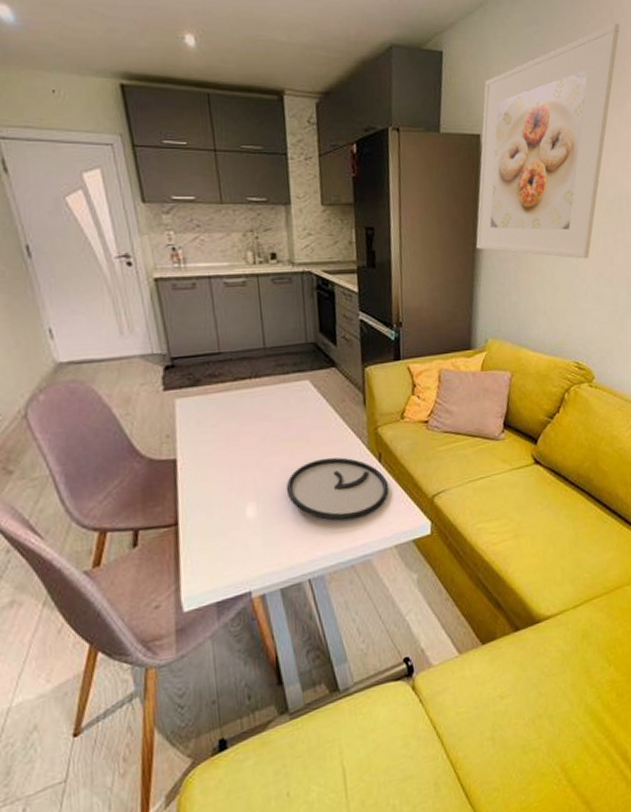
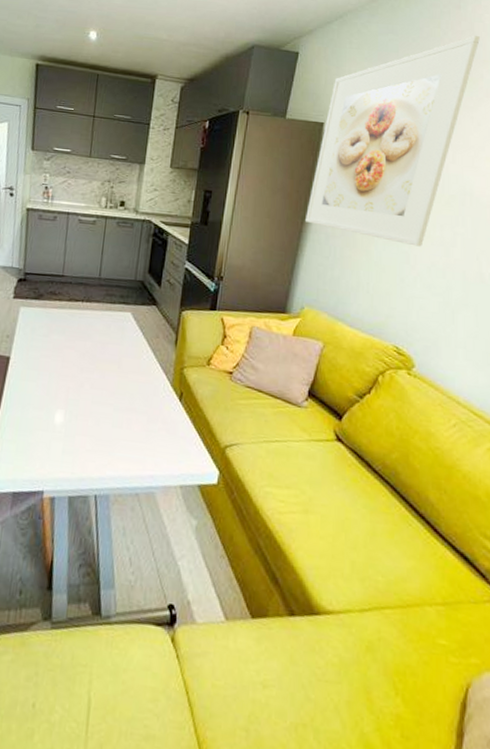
plate: present [286,457,390,521] -> none [92,384,185,449]

